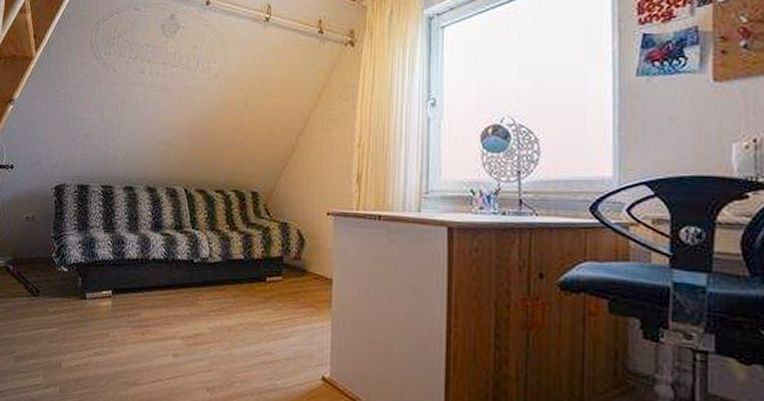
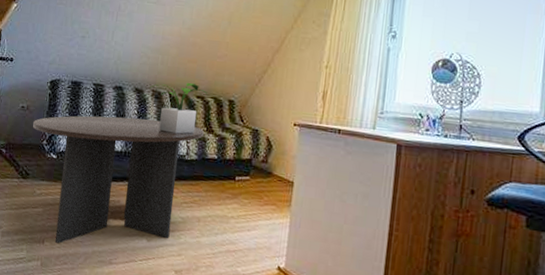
coffee table: none [40,220,226,367] -> present [33,115,204,245]
potted plant: none [163,175,227,235] -> present [150,82,207,134]

